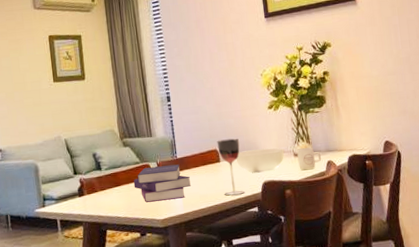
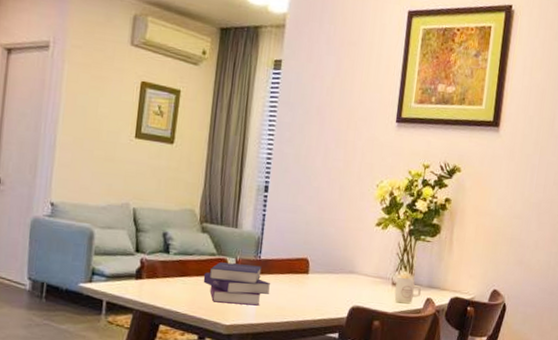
wineglass: present [217,138,245,196] -> none [305,248,335,315]
bowl: present [236,148,285,173] -> none [326,267,383,296]

